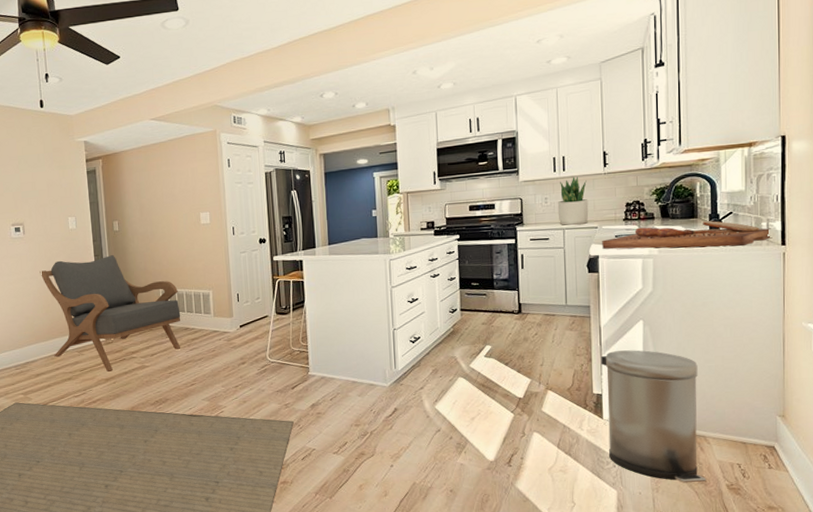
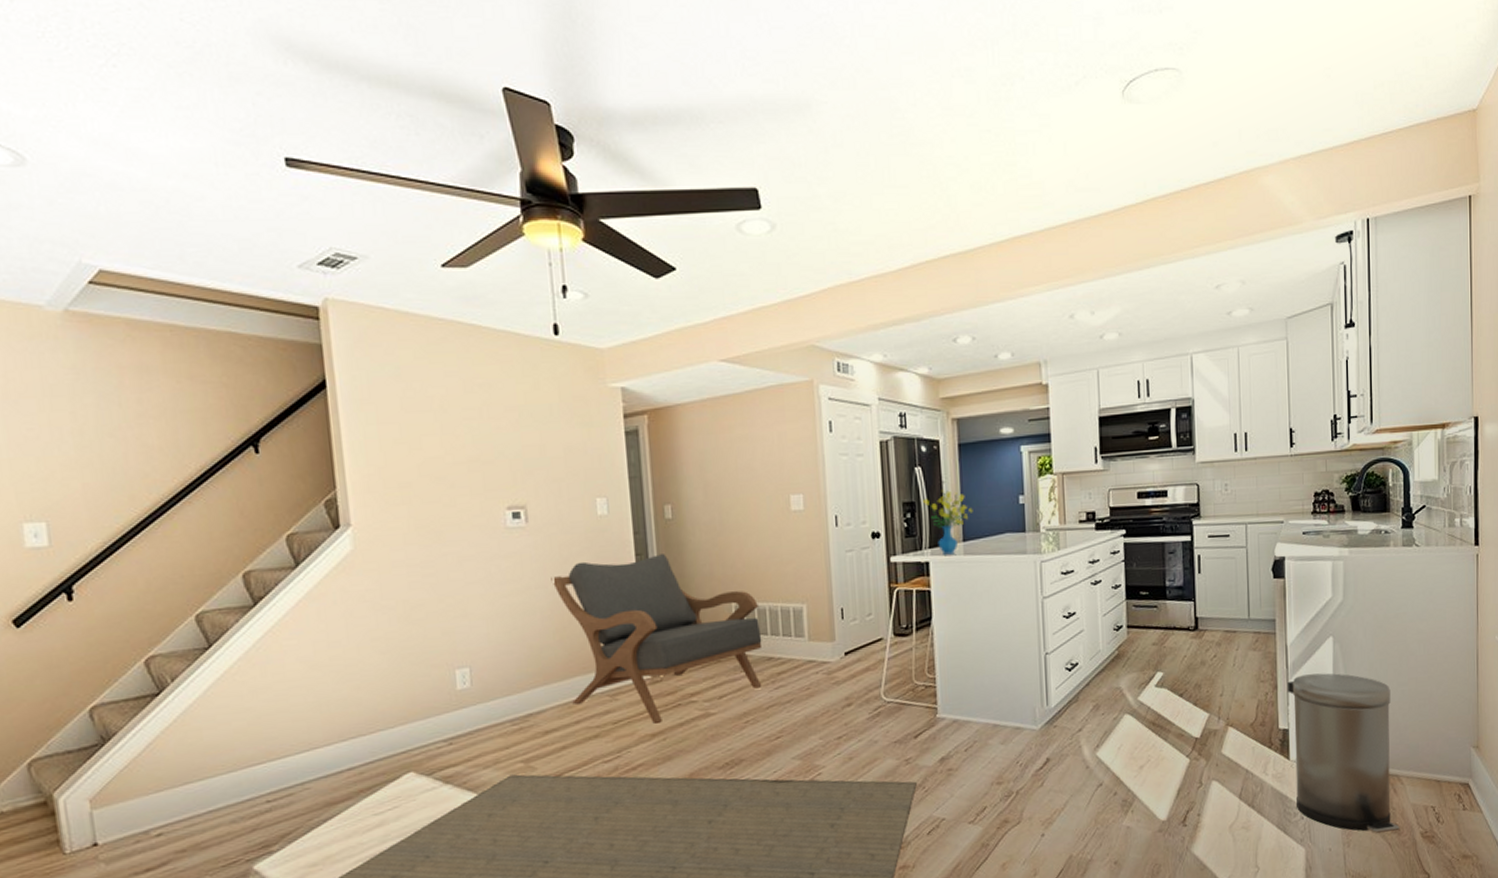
bouquet: none [298,206,336,255] -> present [923,489,973,555]
planter: present [557,176,589,226] -> none [1239,458,1274,519]
cutting board: present [602,221,772,250] -> none [1288,515,1466,550]

